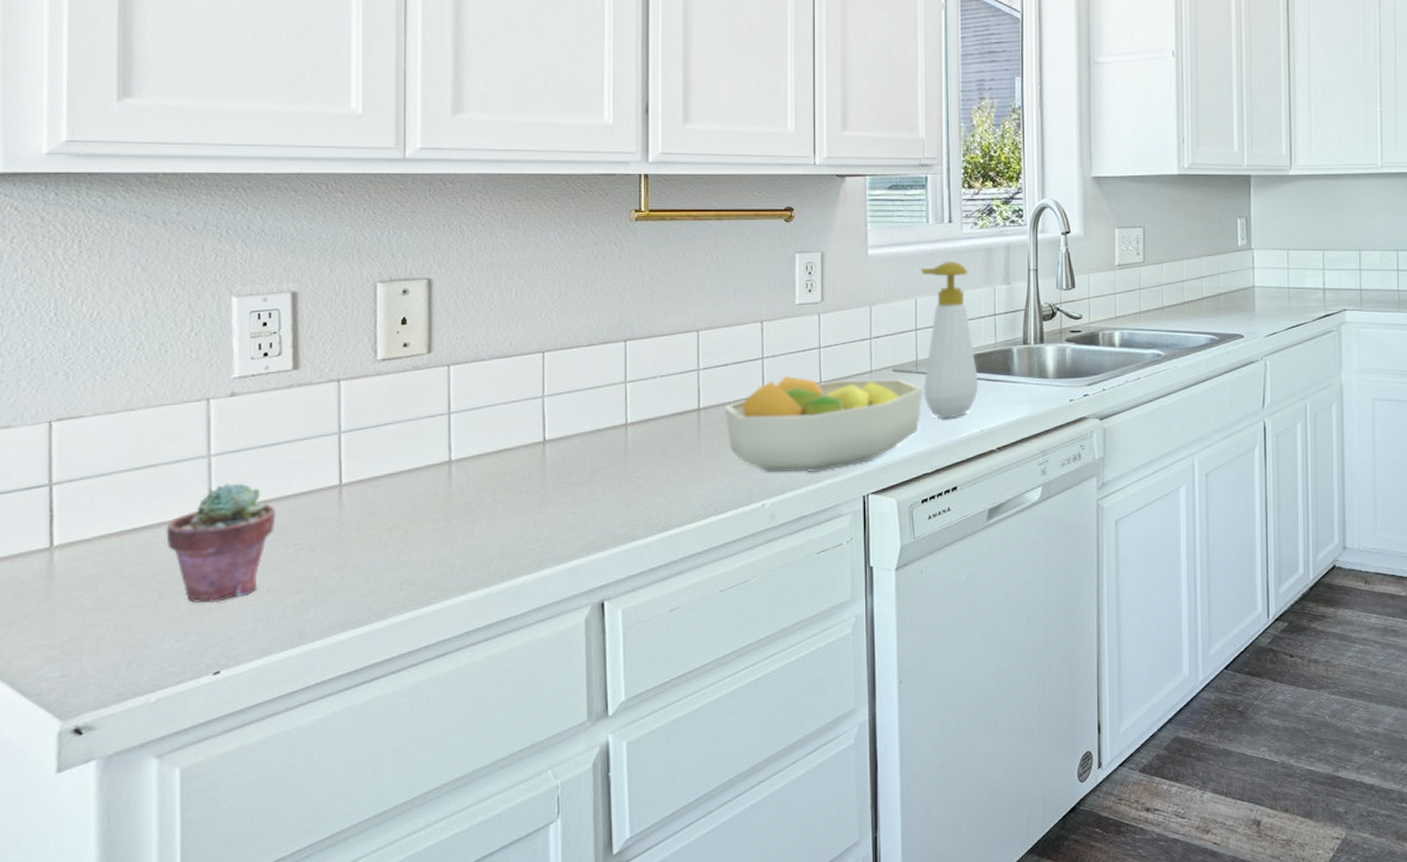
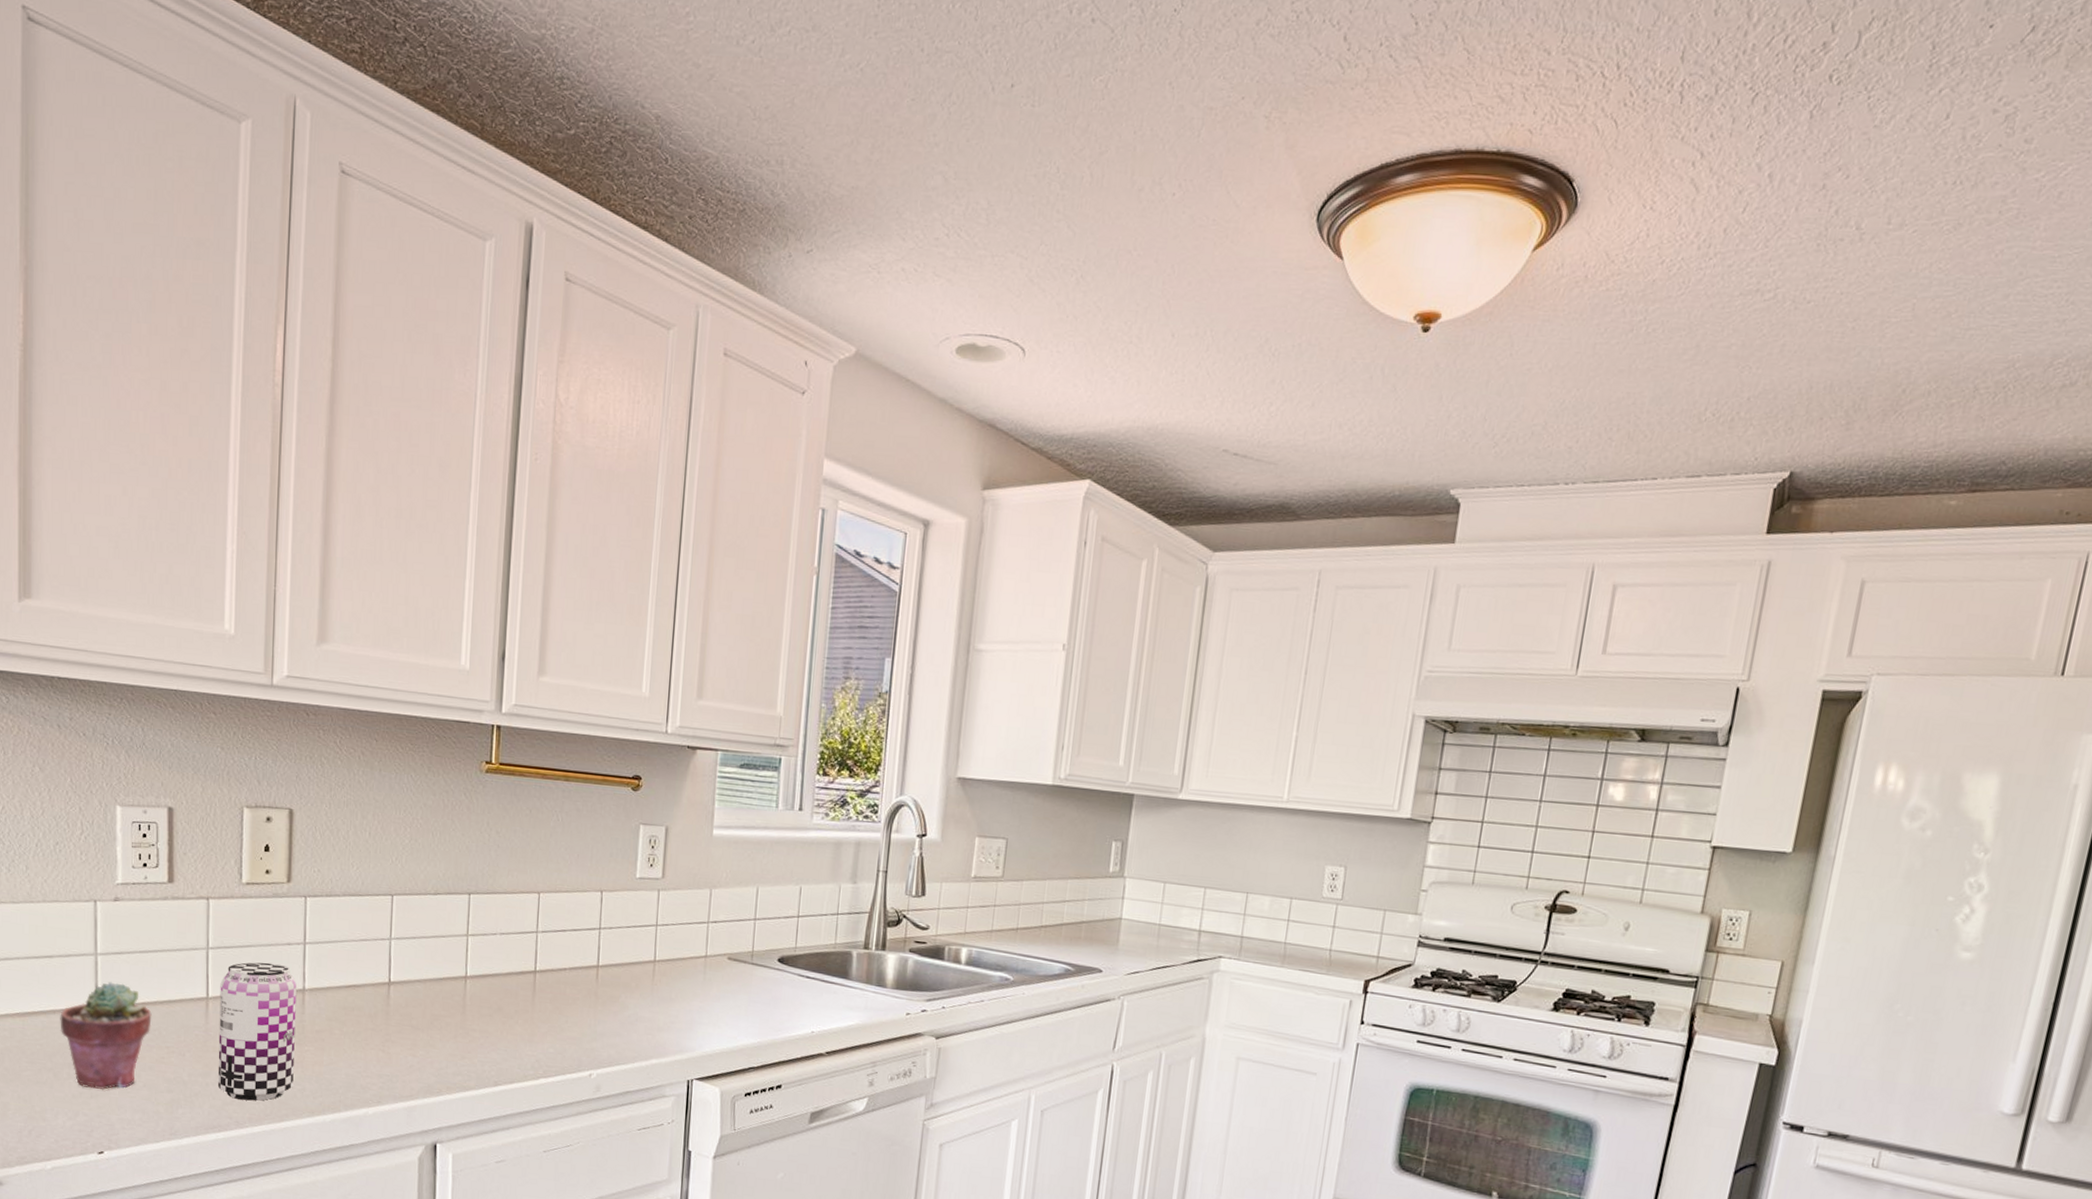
beer can: none [354,438,442,589] -> present [217,962,297,1101]
fruit bowl: present [725,376,923,473] -> none [559,950,756,1051]
soap bottle: present [921,260,979,419] -> none [755,851,814,1015]

